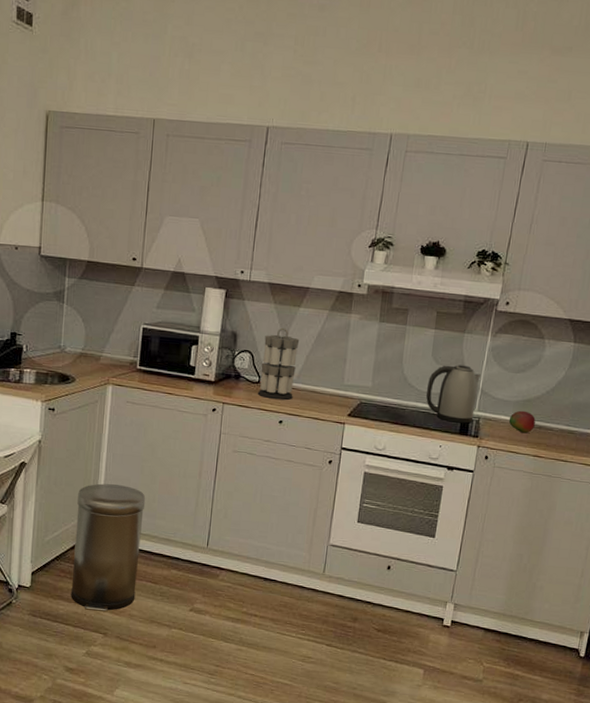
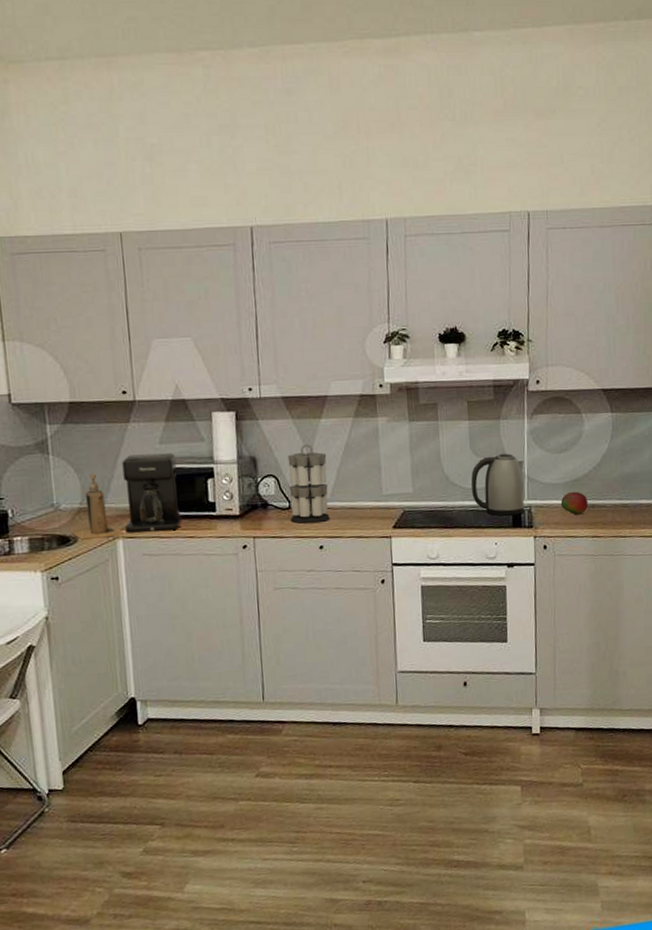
soap dispenser: none [71,325,114,382] -> present [71,473,123,541]
pedal bin: present [71,483,146,613] -> none [103,650,191,801]
coffee maker: none [116,314,169,386] -> present [122,452,182,535]

